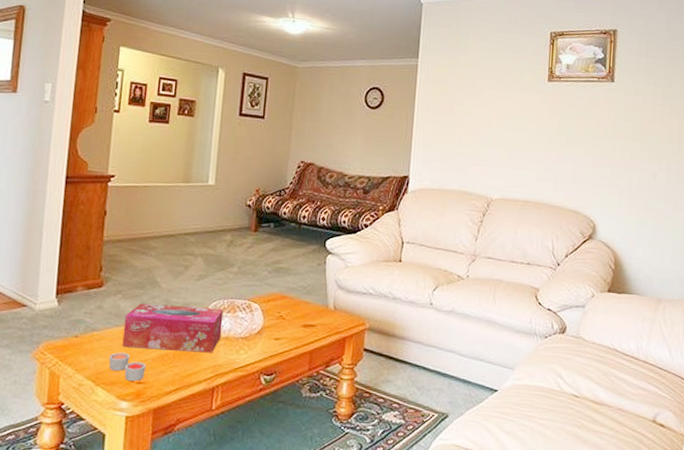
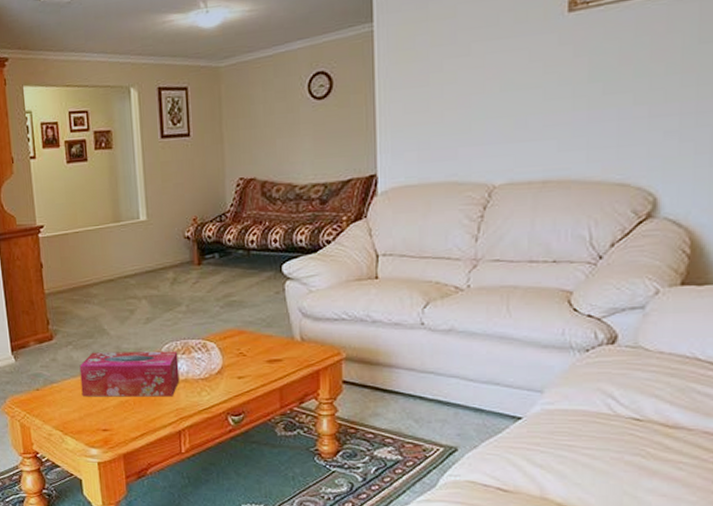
candle: present [108,352,146,381] -> none [71,402,109,428]

